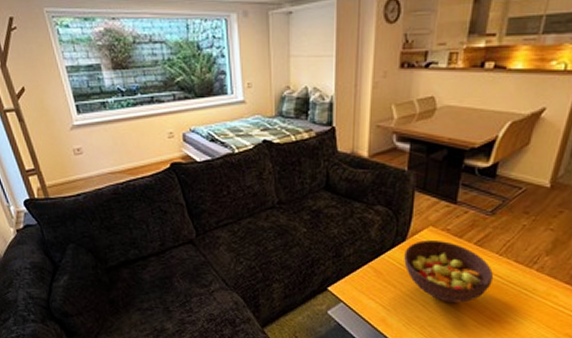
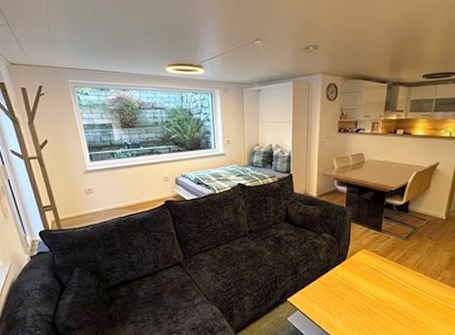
fruit bowl: present [404,240,494,303] -> none [345,260,410,308]

